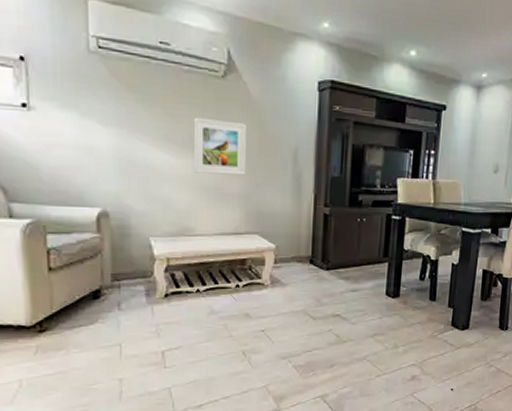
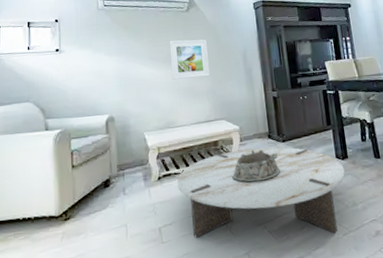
coffee table: none [189,273,392,374] -> present [177,147,345,238]
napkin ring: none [257,275,319,313] -> present [231,150,281,184]

